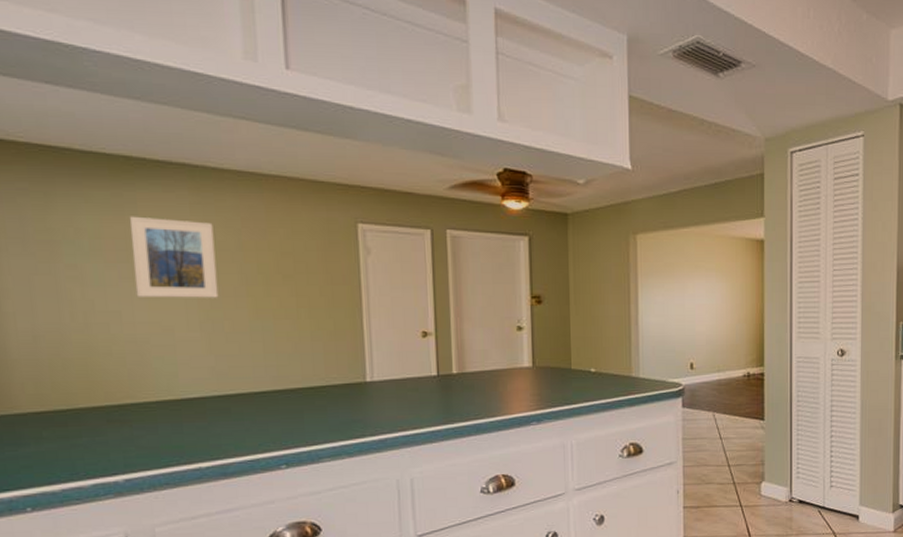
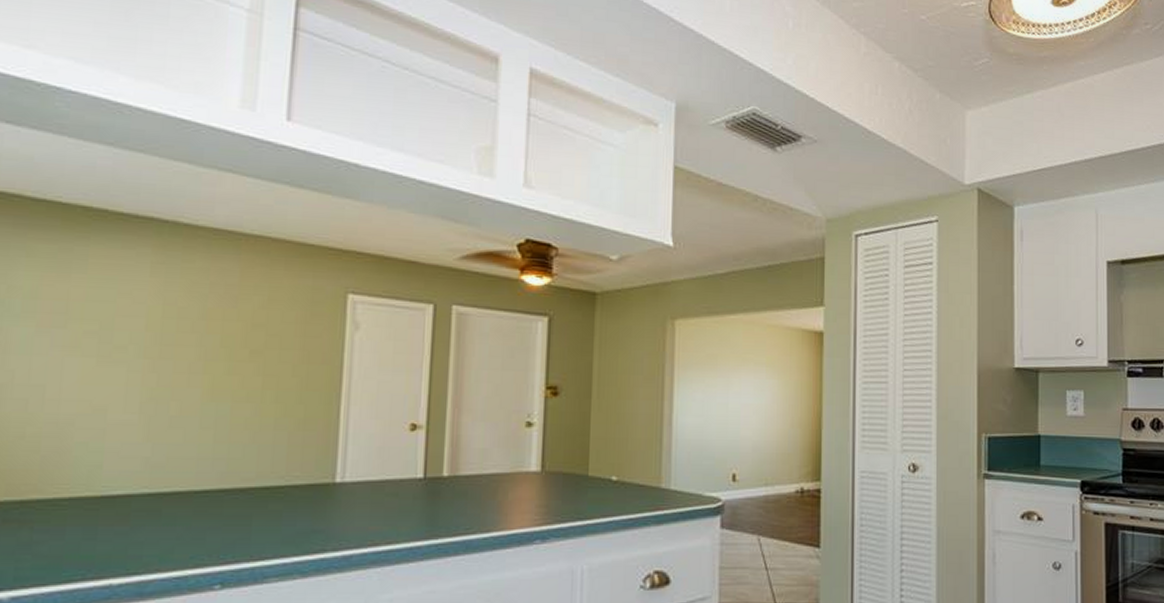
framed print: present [129,216,219,298] -> none [68,274,175,374]

